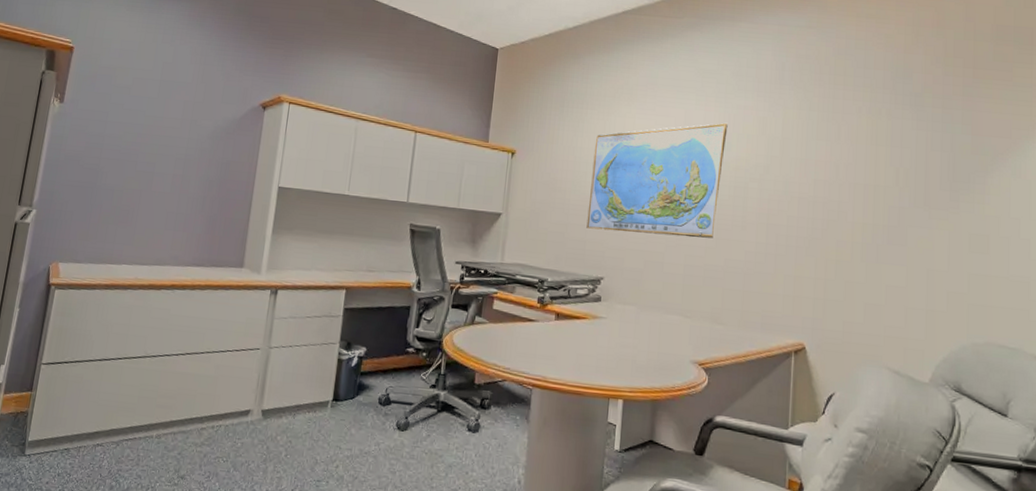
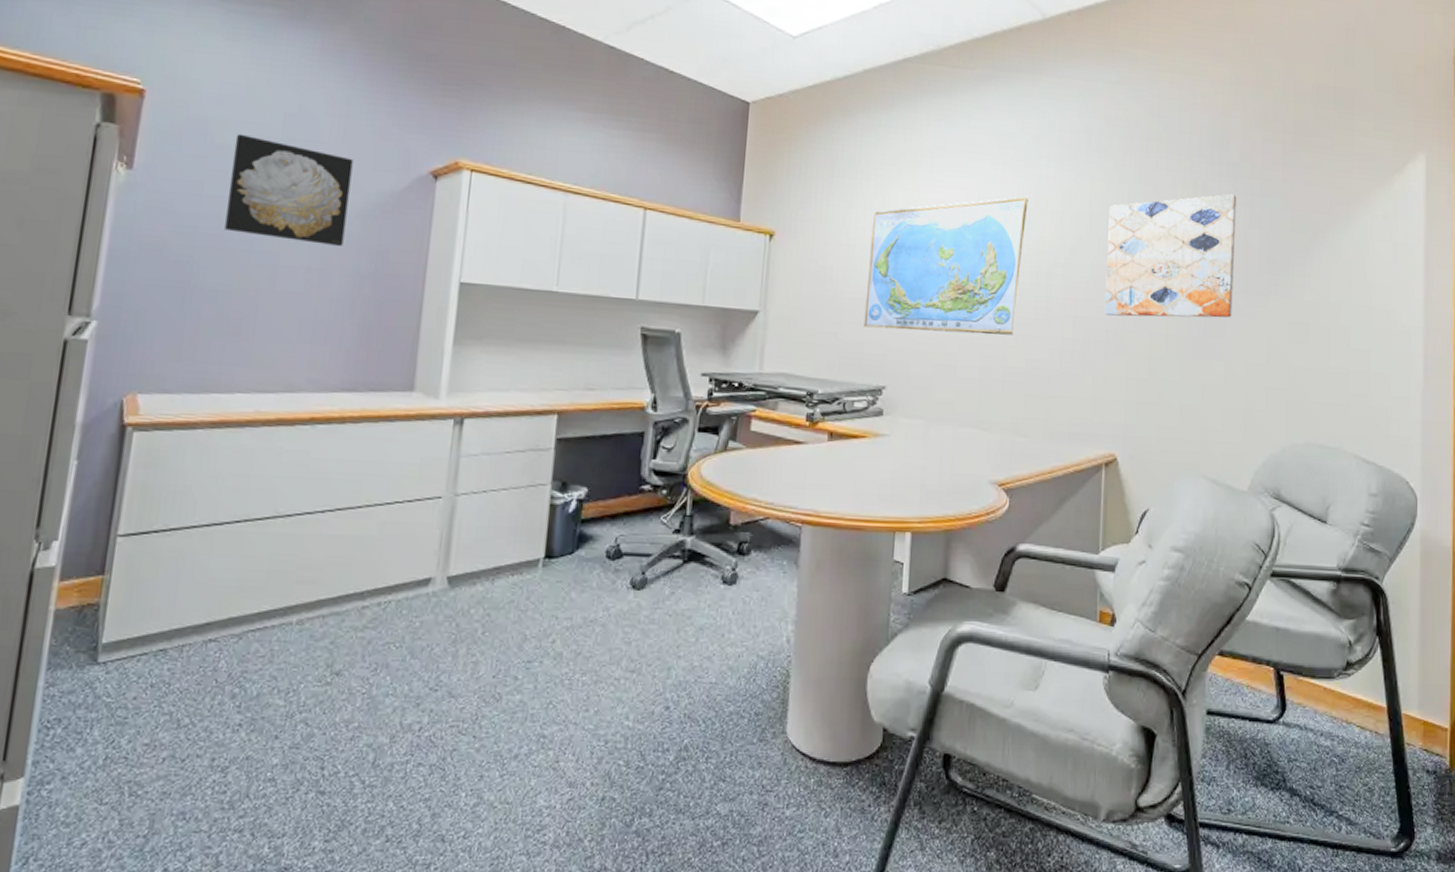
wall art: none [120,77,208,159] -> present [223,133,353,247]
wall art: none [794,120,919,229] -> present [1104,194,1237,318]

